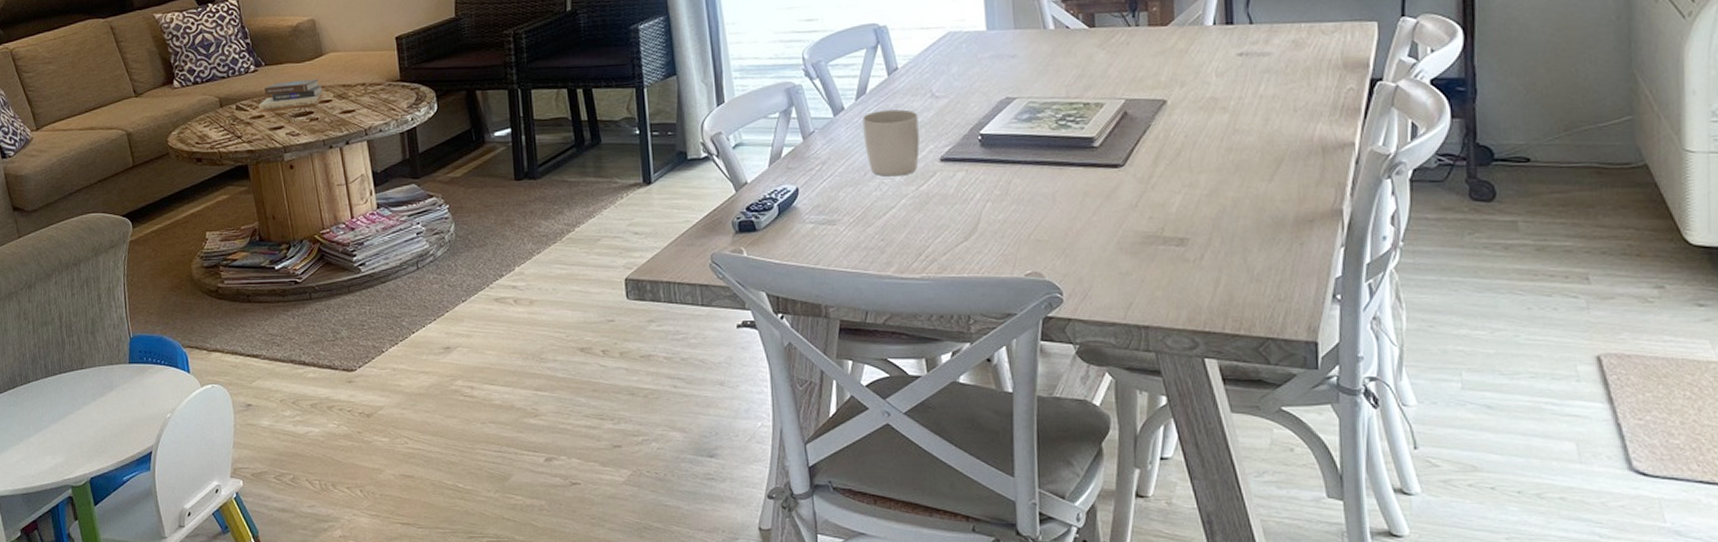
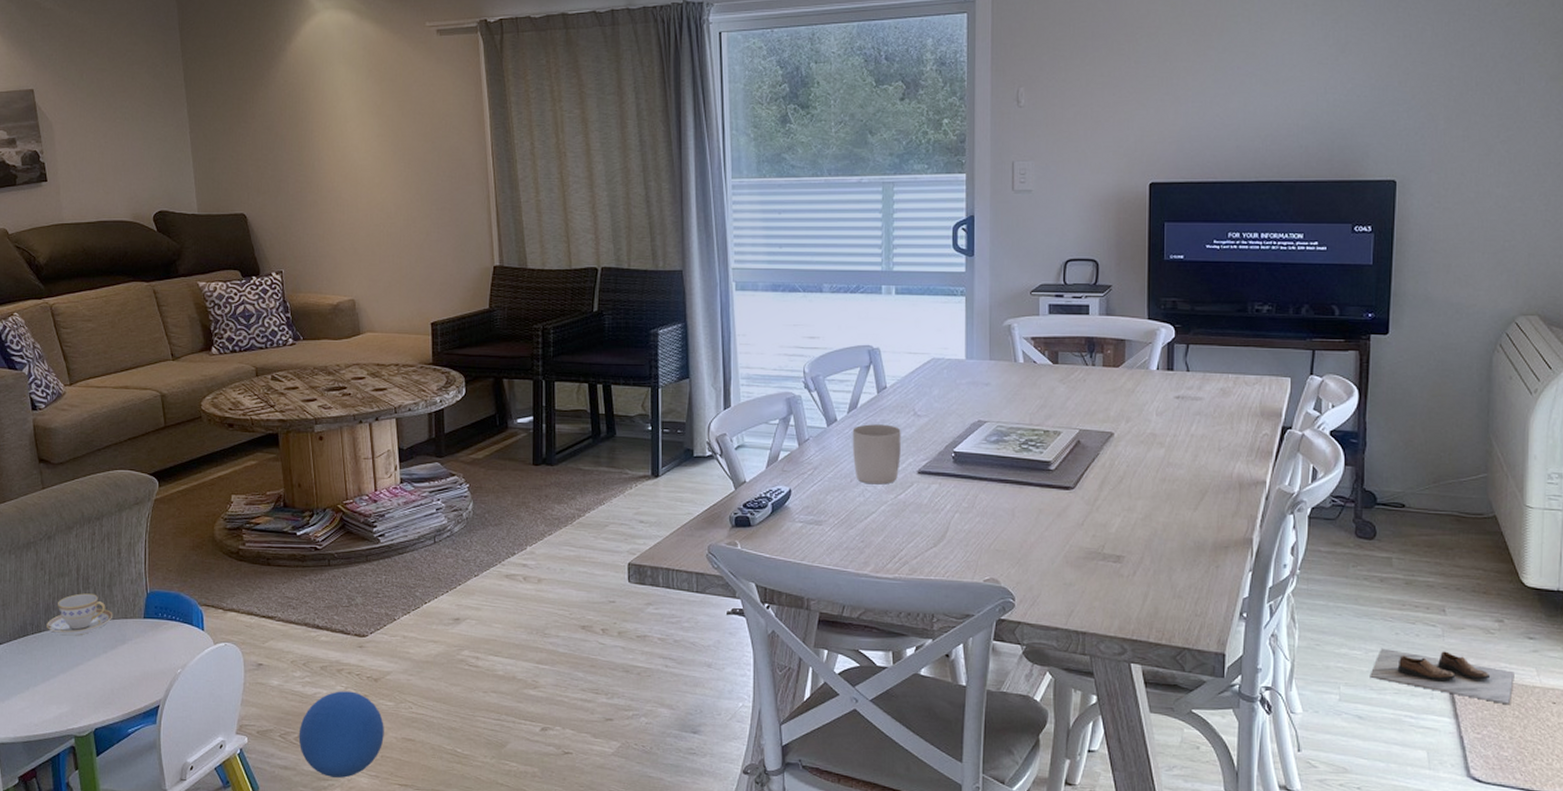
teacup: none [34,341,99,385] -> present [47,593,113,636]
books: present [258,79,323,113] -> none [293,356,357,385]
ball: none [294,429,382,518] -> present [298,691,384,778]
shoe: none [1498,325,1683,385] -> present [1370,648,1515,705]

